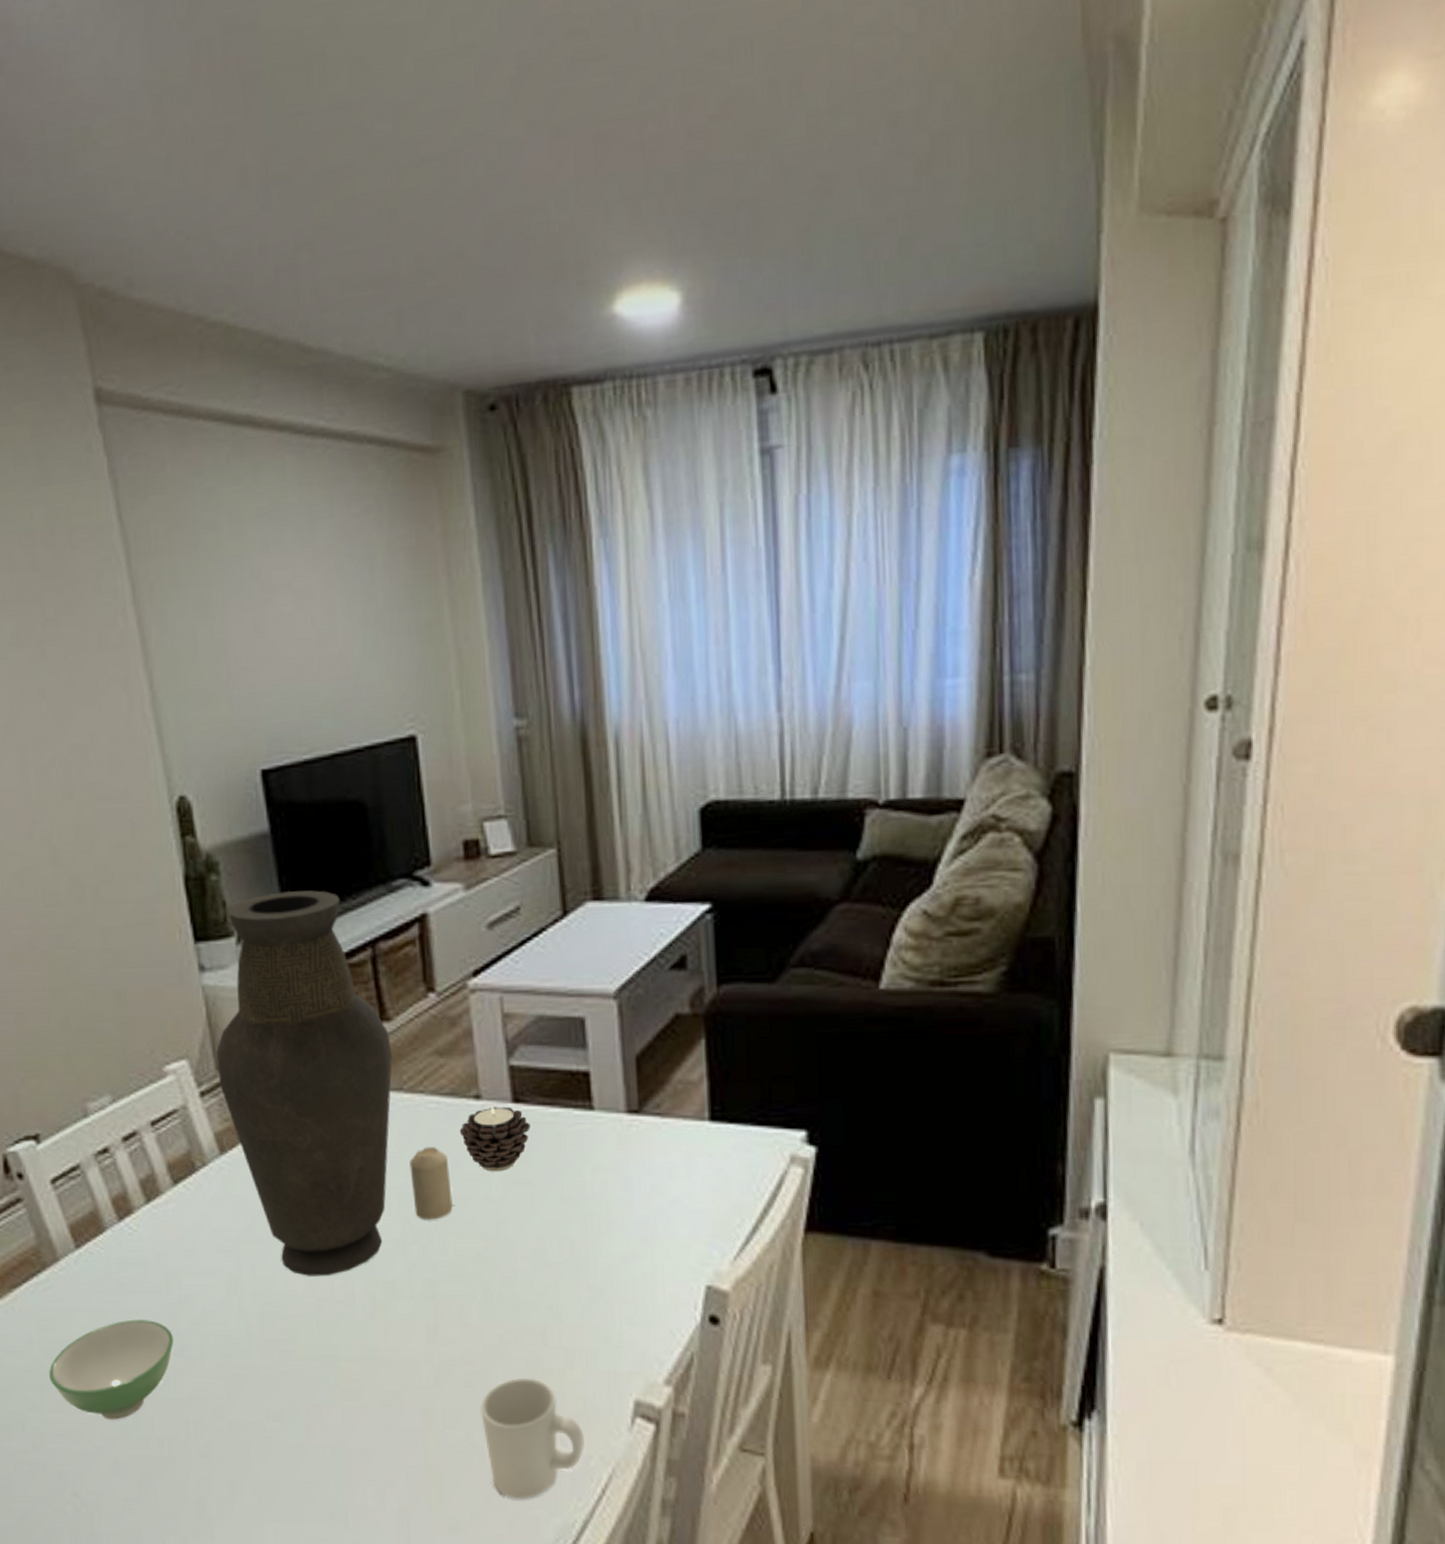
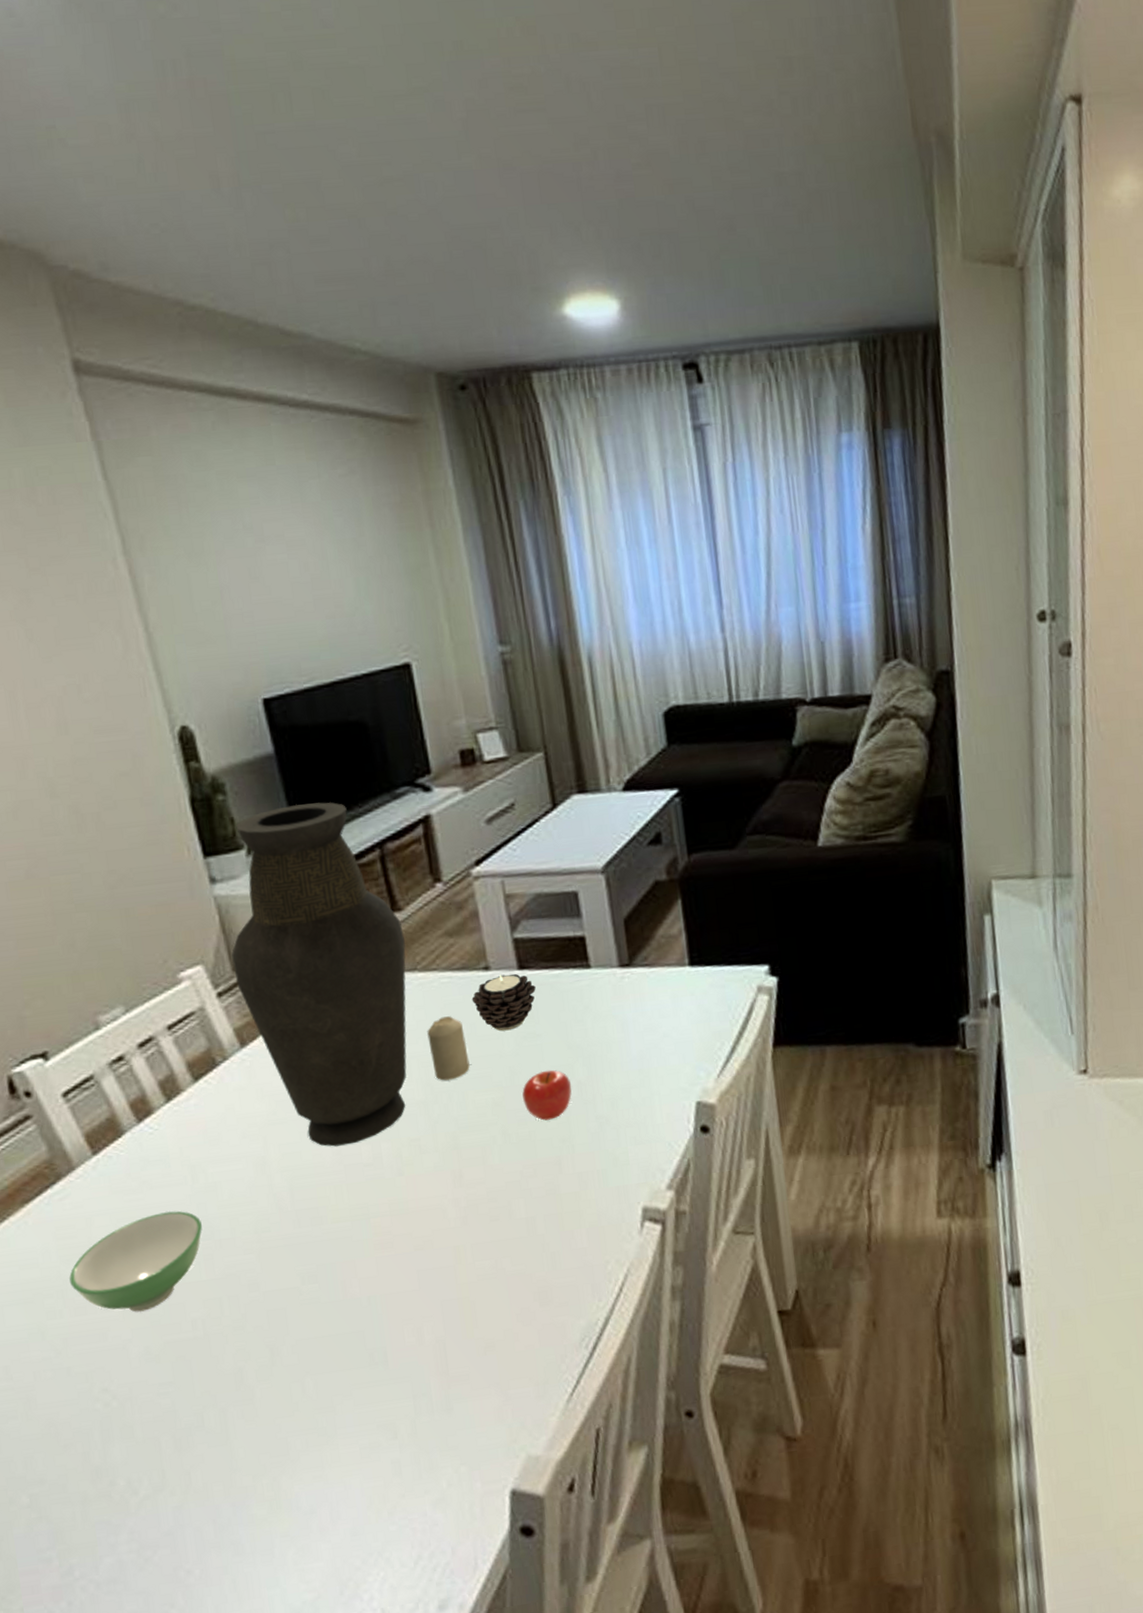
mug: present [479,1377,585,1499] -> none [505,1203,602,1311]
fruit: none [508,1223,564,1282] -> present [522,1069,572,1121]

